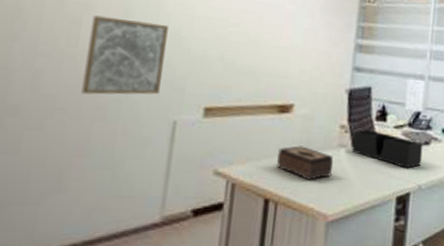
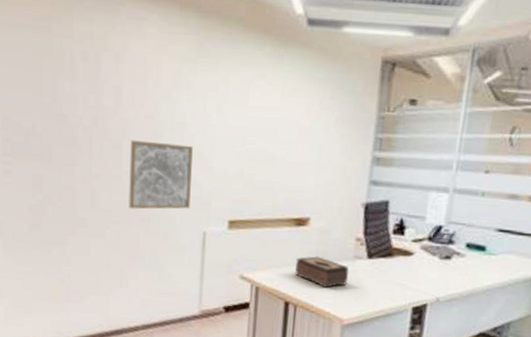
desk organizer: present [351,129,423,169] -> none [367,242,444,282]

